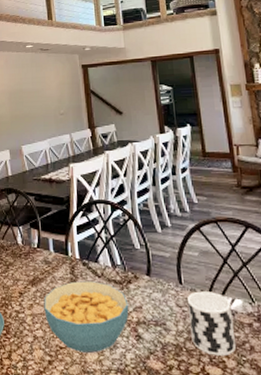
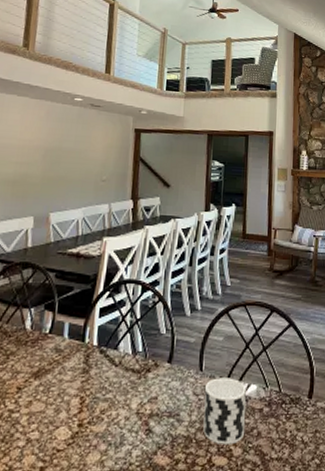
cereal bowl: present [43,281,129,354] -> none [45,371,144,455]

